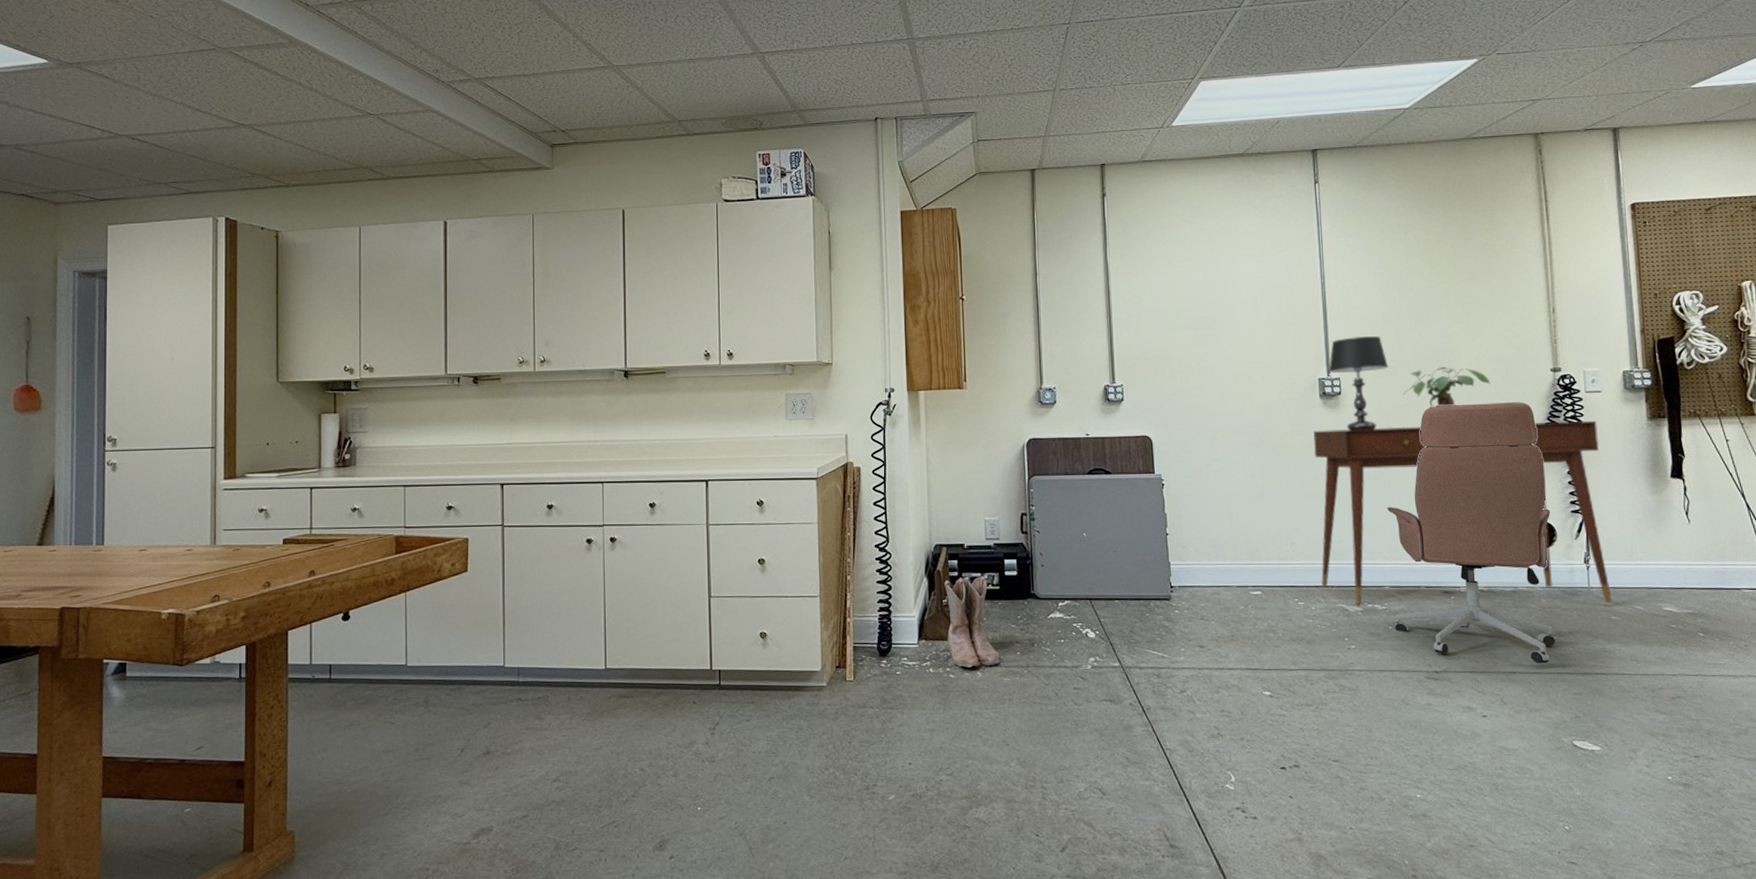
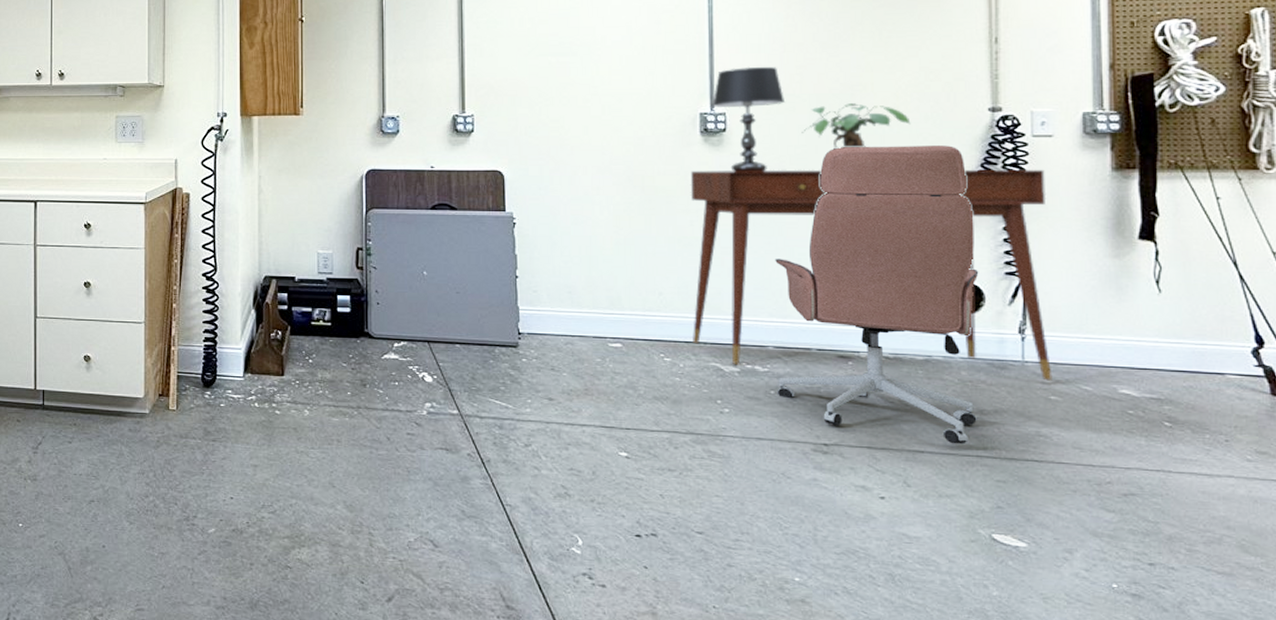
boots: present [944,576,1001,667] -> none [273,310,329,405]

